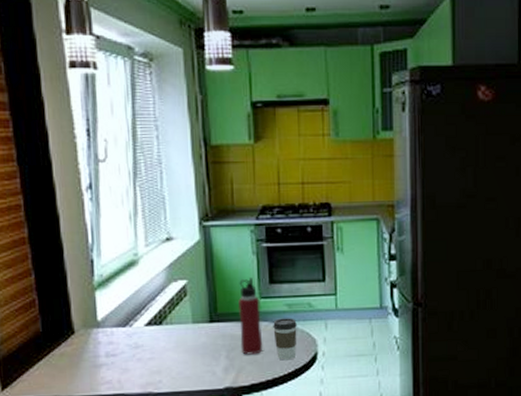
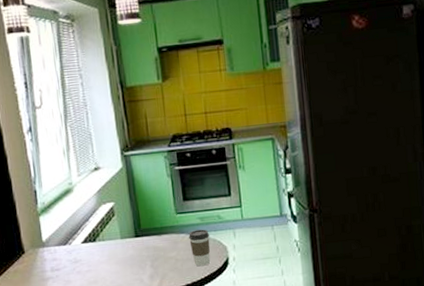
water bottle: present [237,278,263,355] -> none [158,197,182,263]

